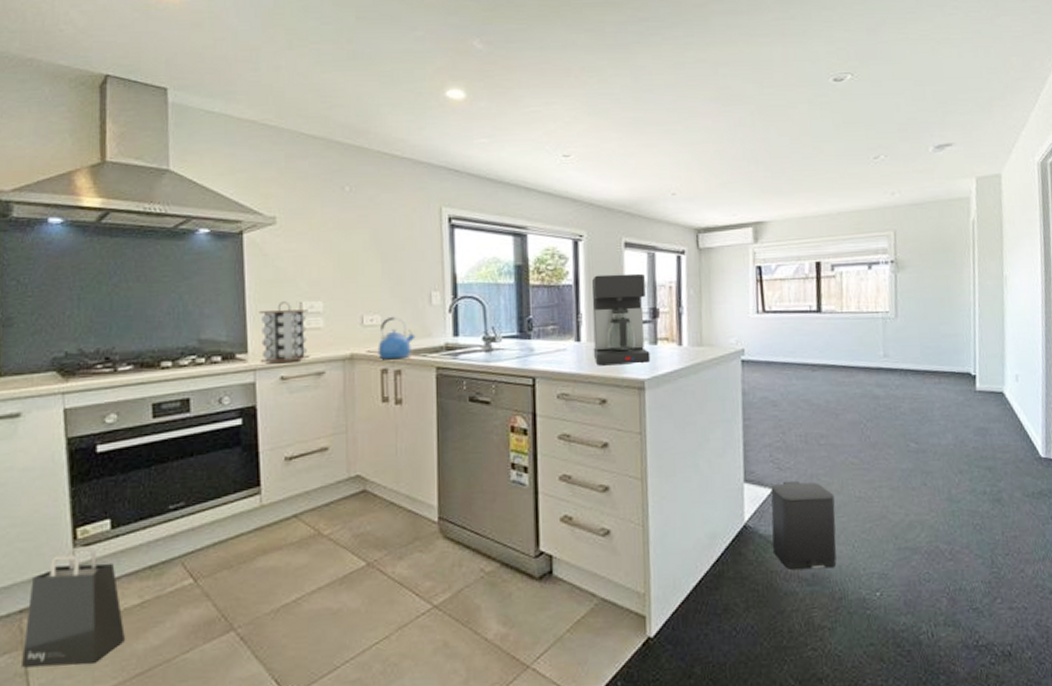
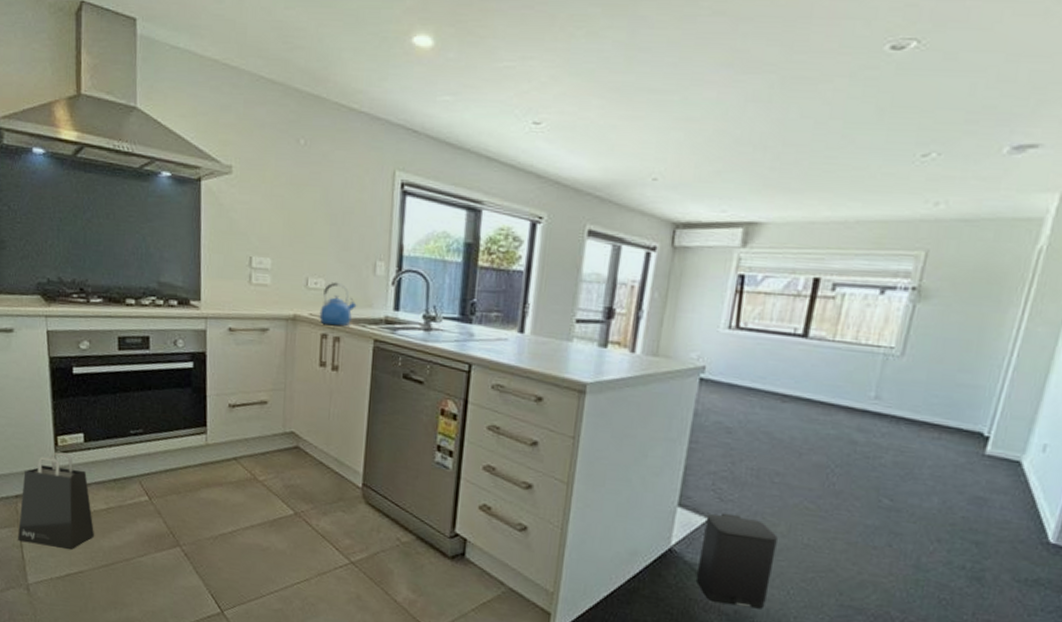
spice rack: present [259,301,310,364] -> none [211,254,257,316]
coffee maker: present [591,273,651,366] -> none [535,263,605,367]

